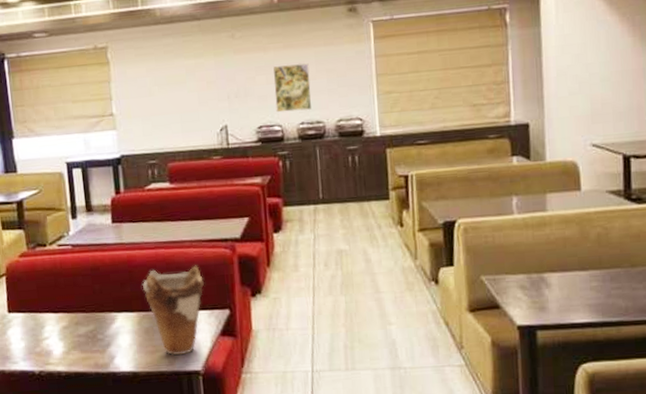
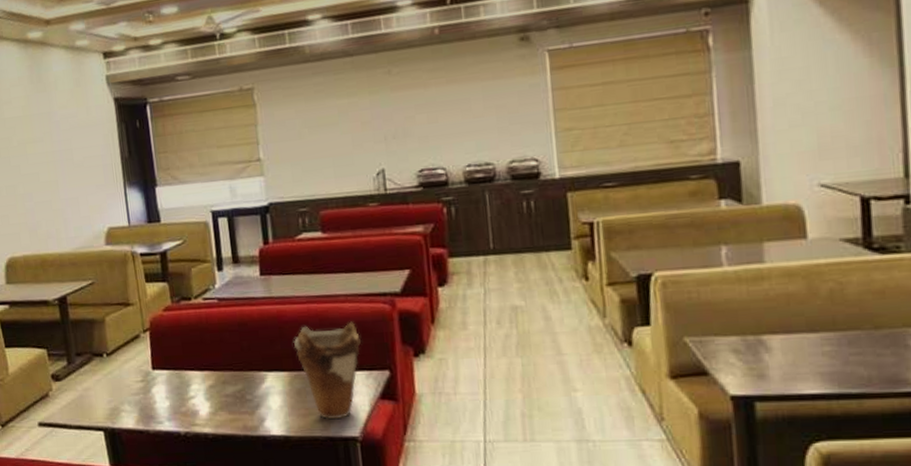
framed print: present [273,63,312,113] -> none [435,99,479,154]

